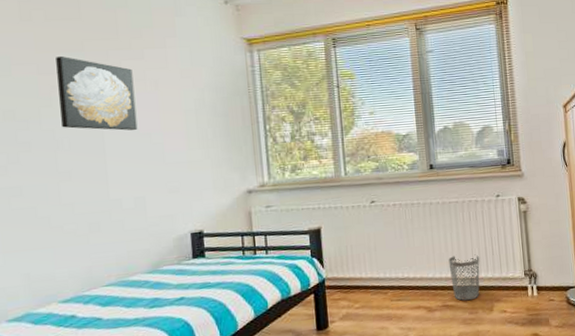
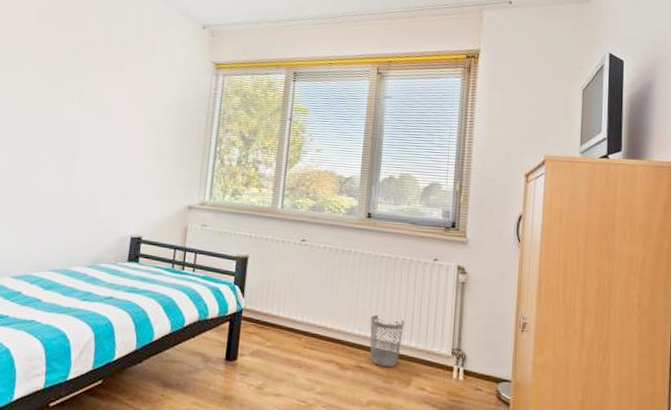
wall art: present [56,55,138,131] -> none [48,58,114,133]

